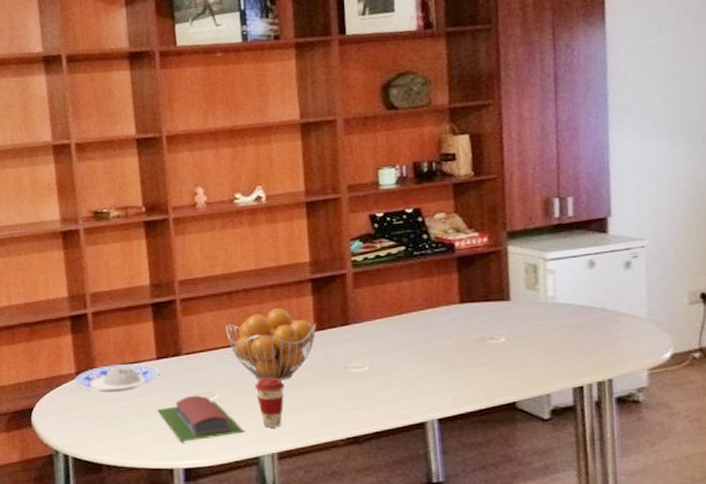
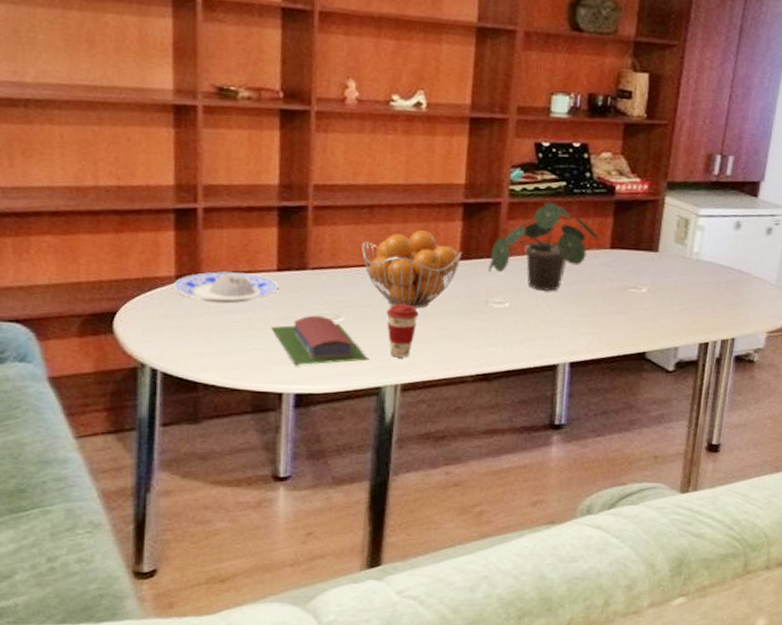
potted plant: none [342,266,446,352] -> present [488,201,599,291]

